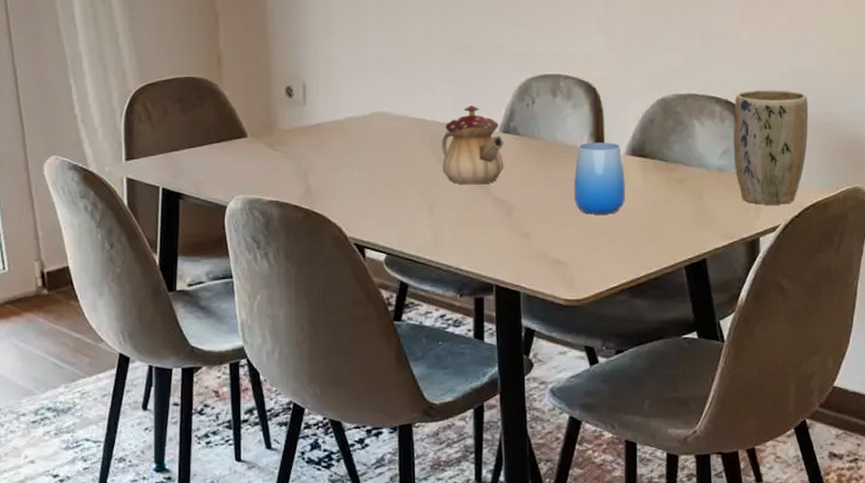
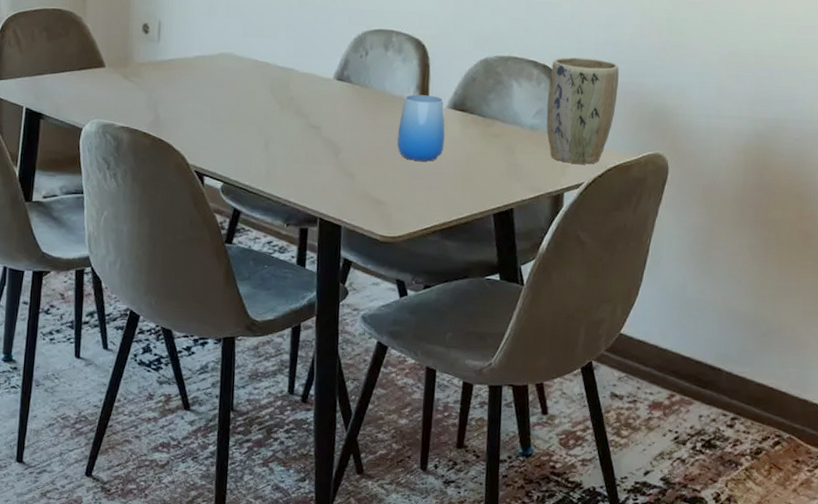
teapot: present [441,106,505,185] -> none [279,53,338,126]

